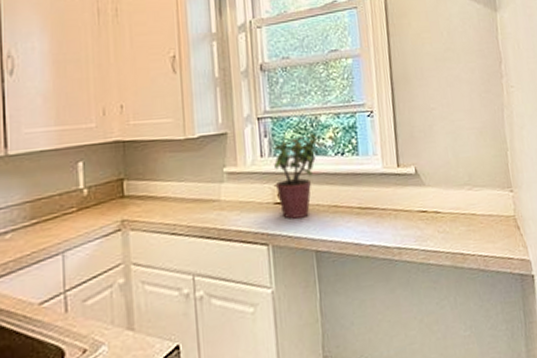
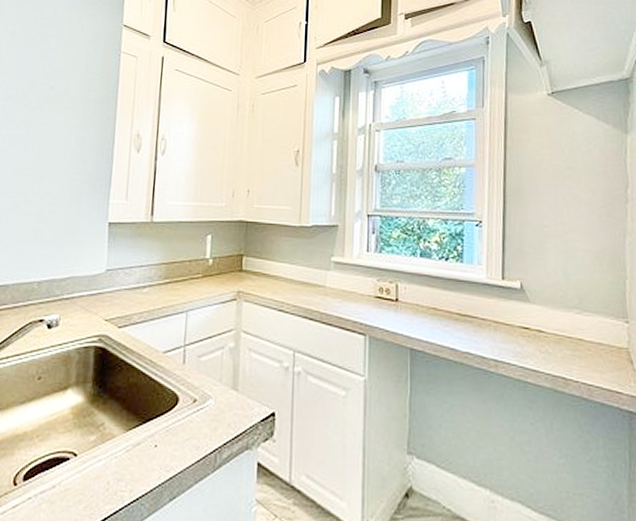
potted plant: present [273,133,320,219] -> none [379,235,425,315]

